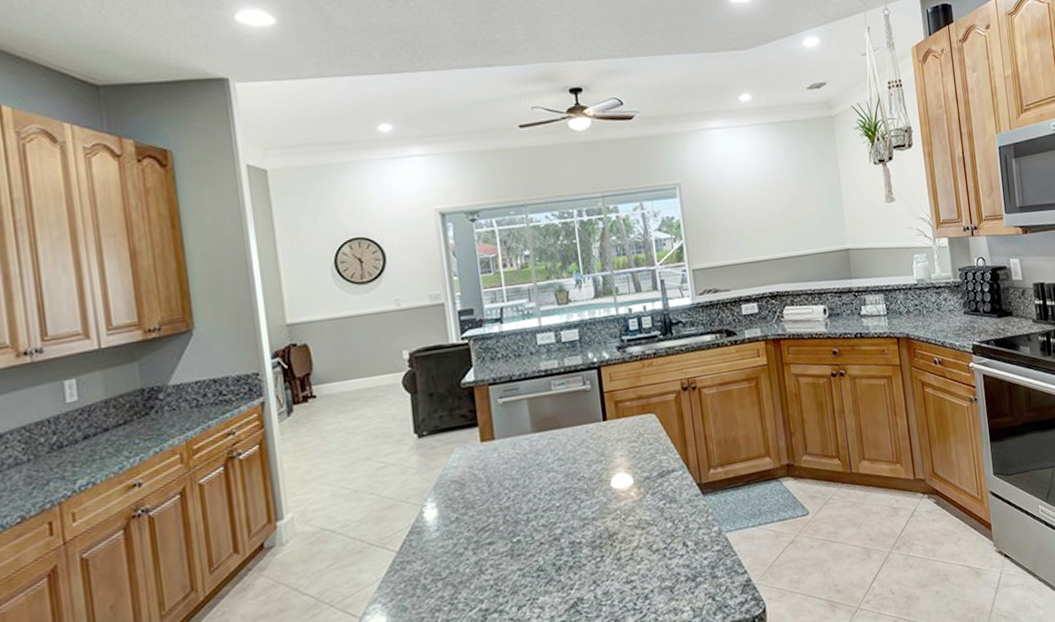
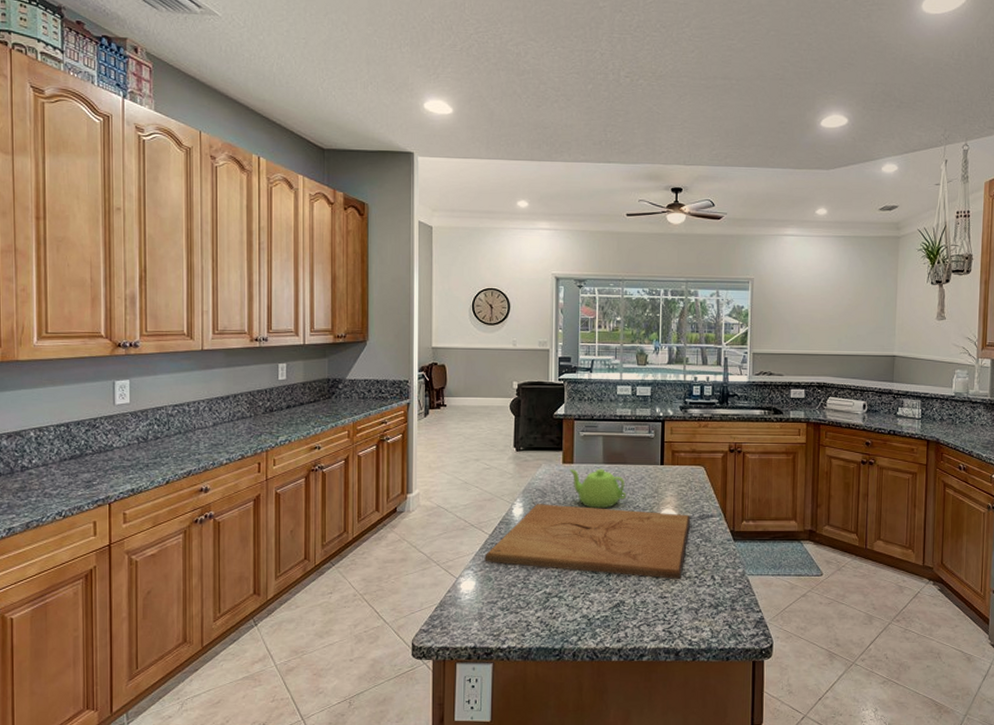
cutting board: none [394,474,650,588] -> present [484,504,691,579]
teapot: none [490,439,568,491] -> present [569,468,627,509]

